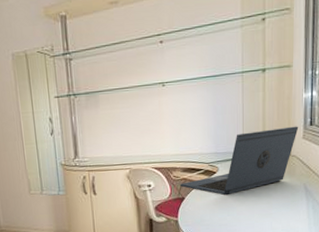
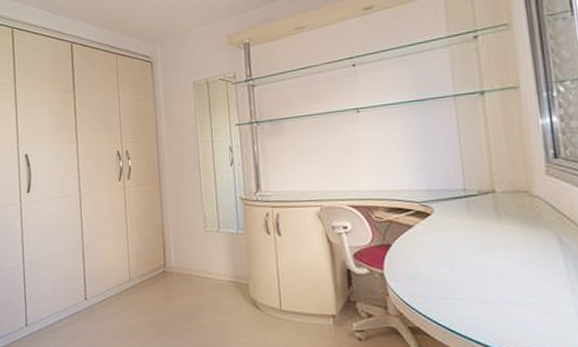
laptop: present [180,126,299,196] -> none [384,158,539,245]

